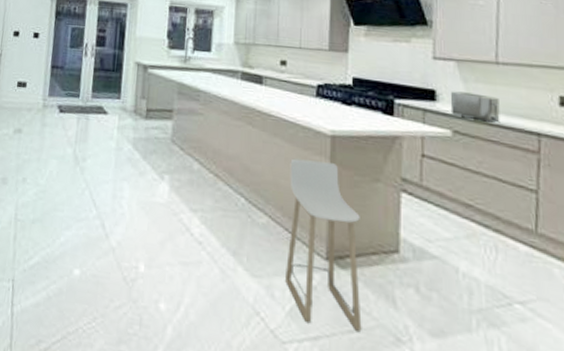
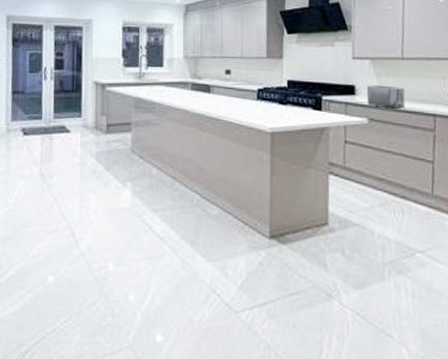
bar stool: present [284,158,362,332] -> none [235,155,300,293]

